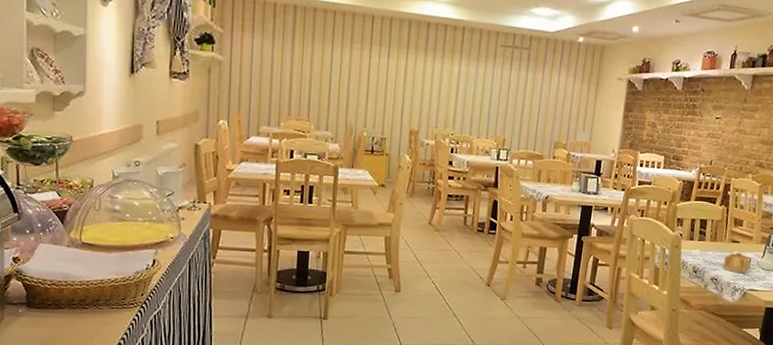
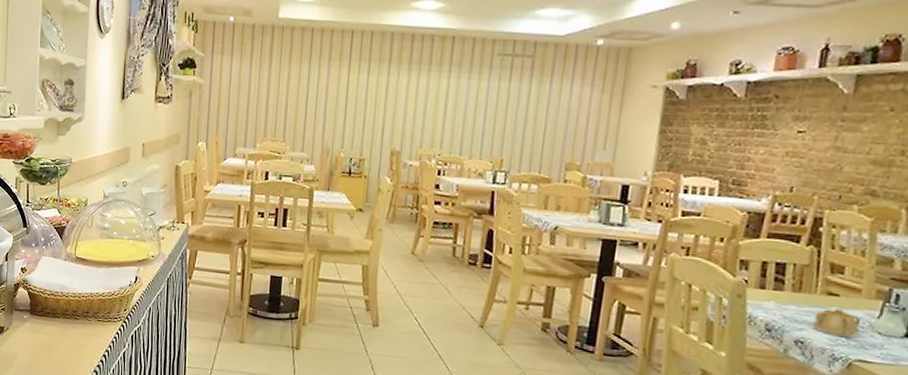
lidded jug: none [53,46,79,87] -> present [59,76,79,113]

